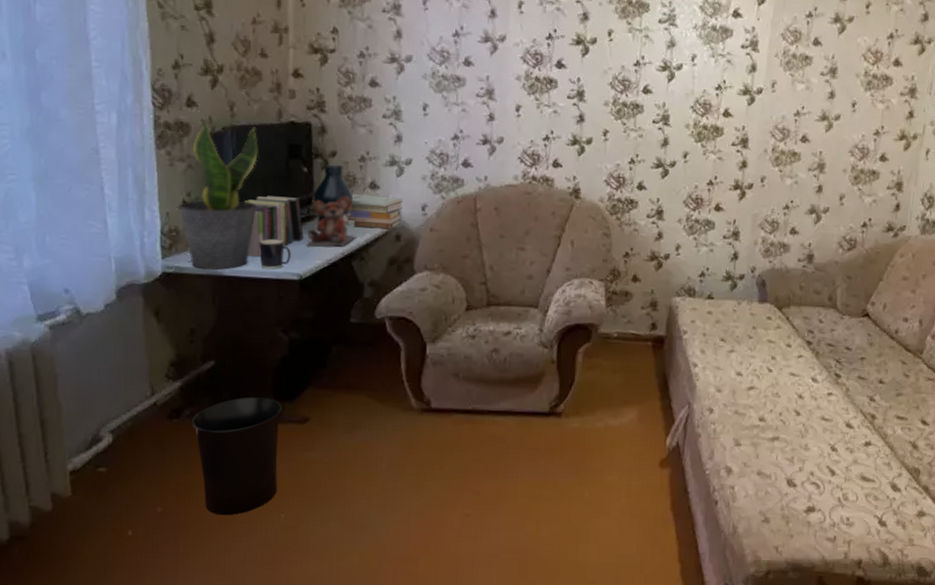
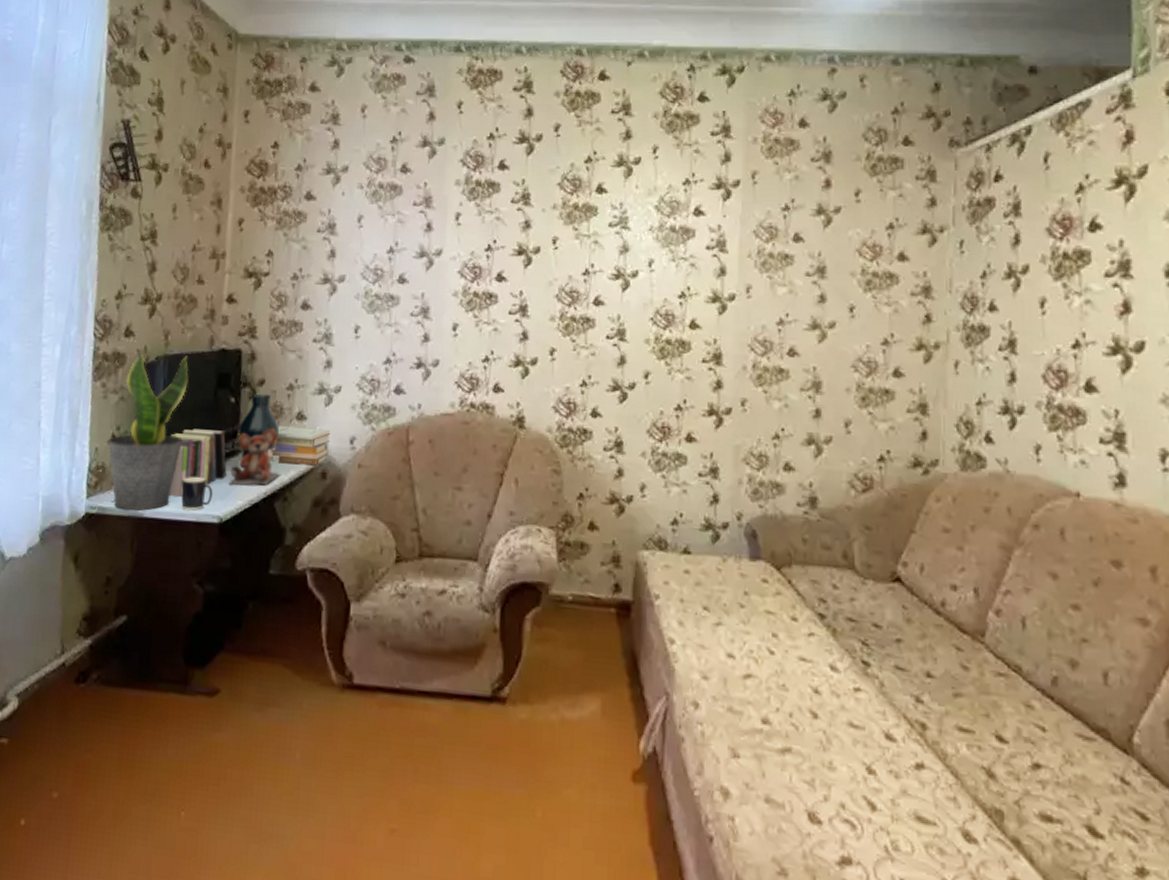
waste bin: present [192,397,282,516] -> none [98,660,192,808]

